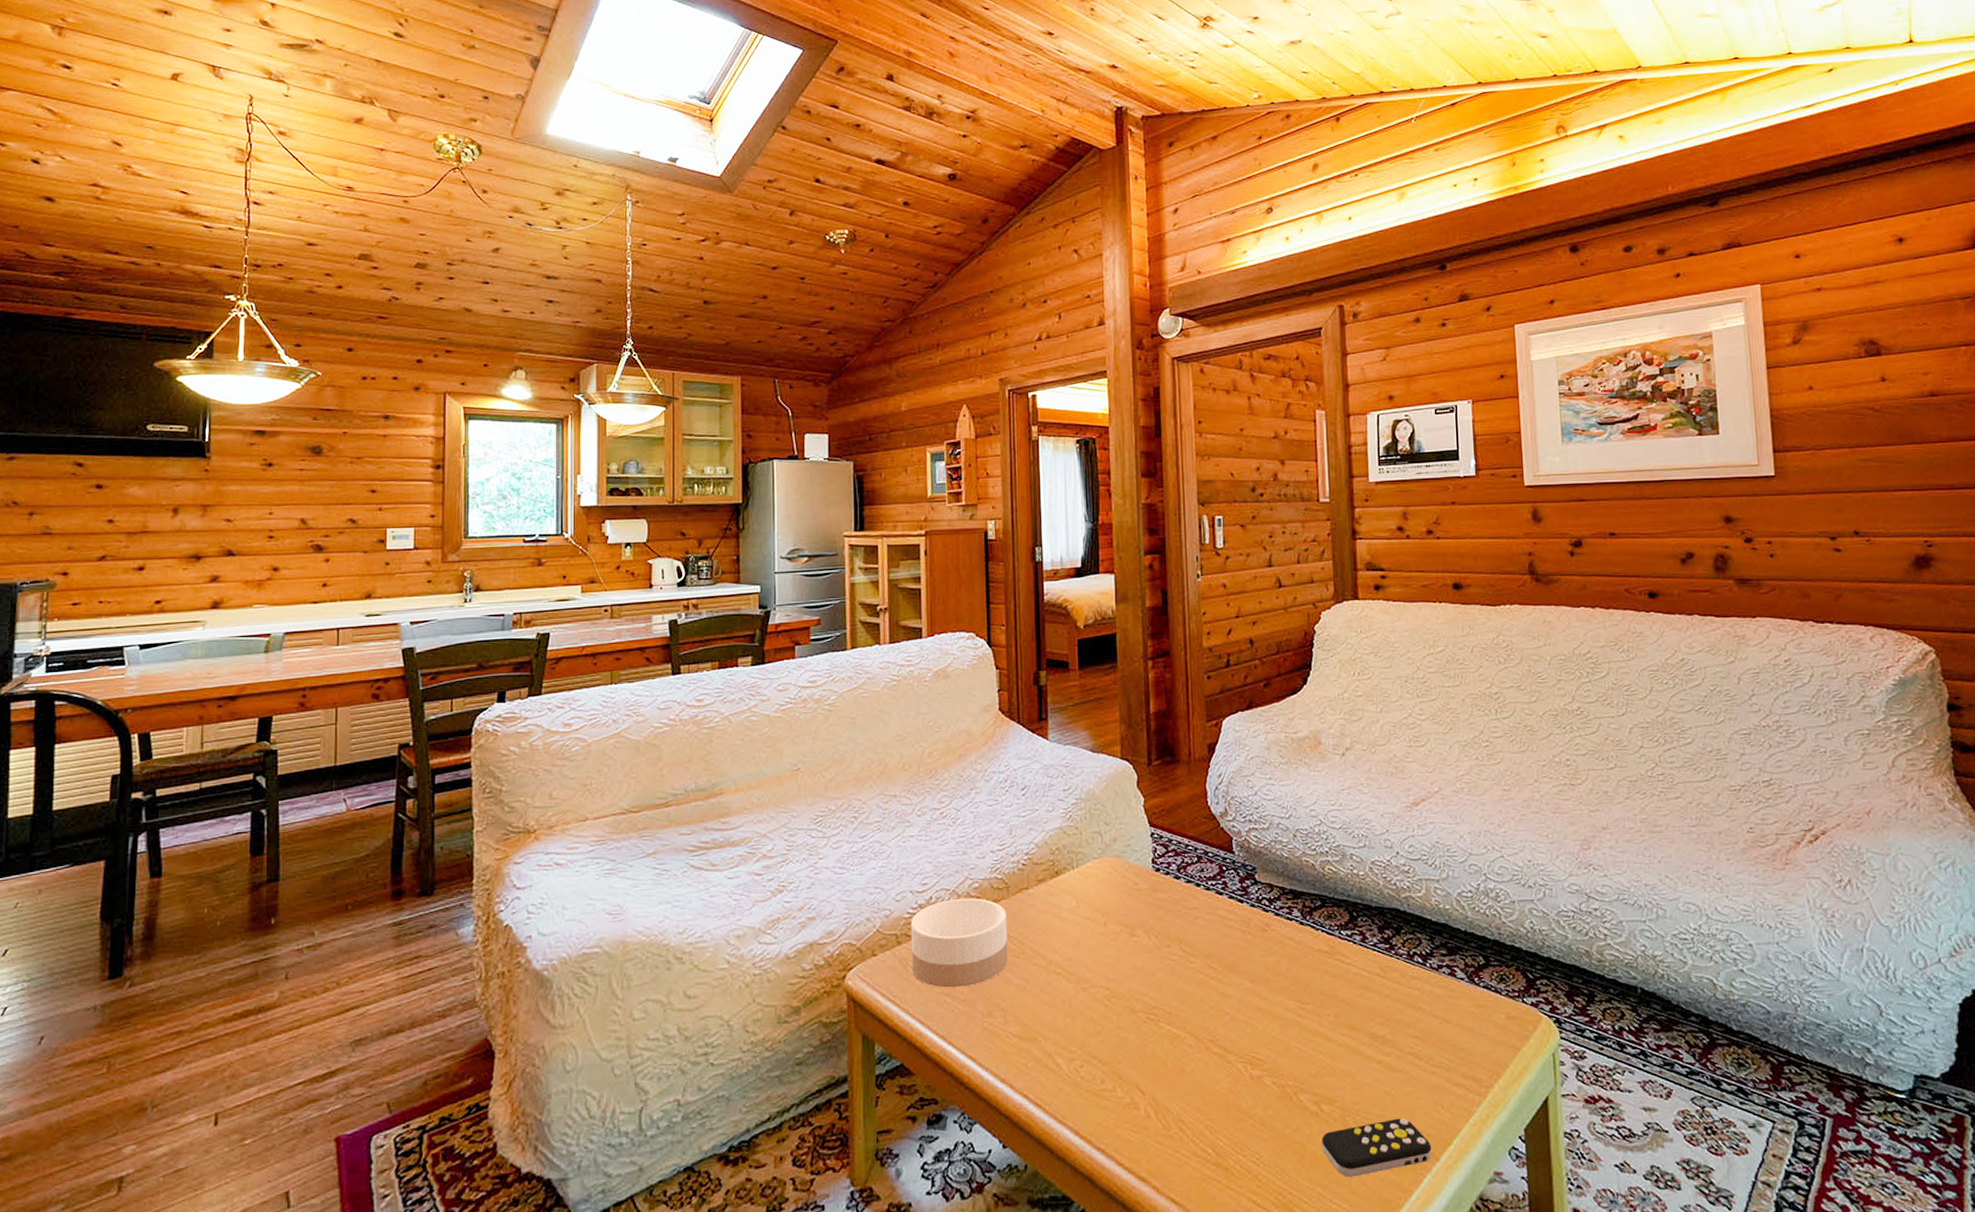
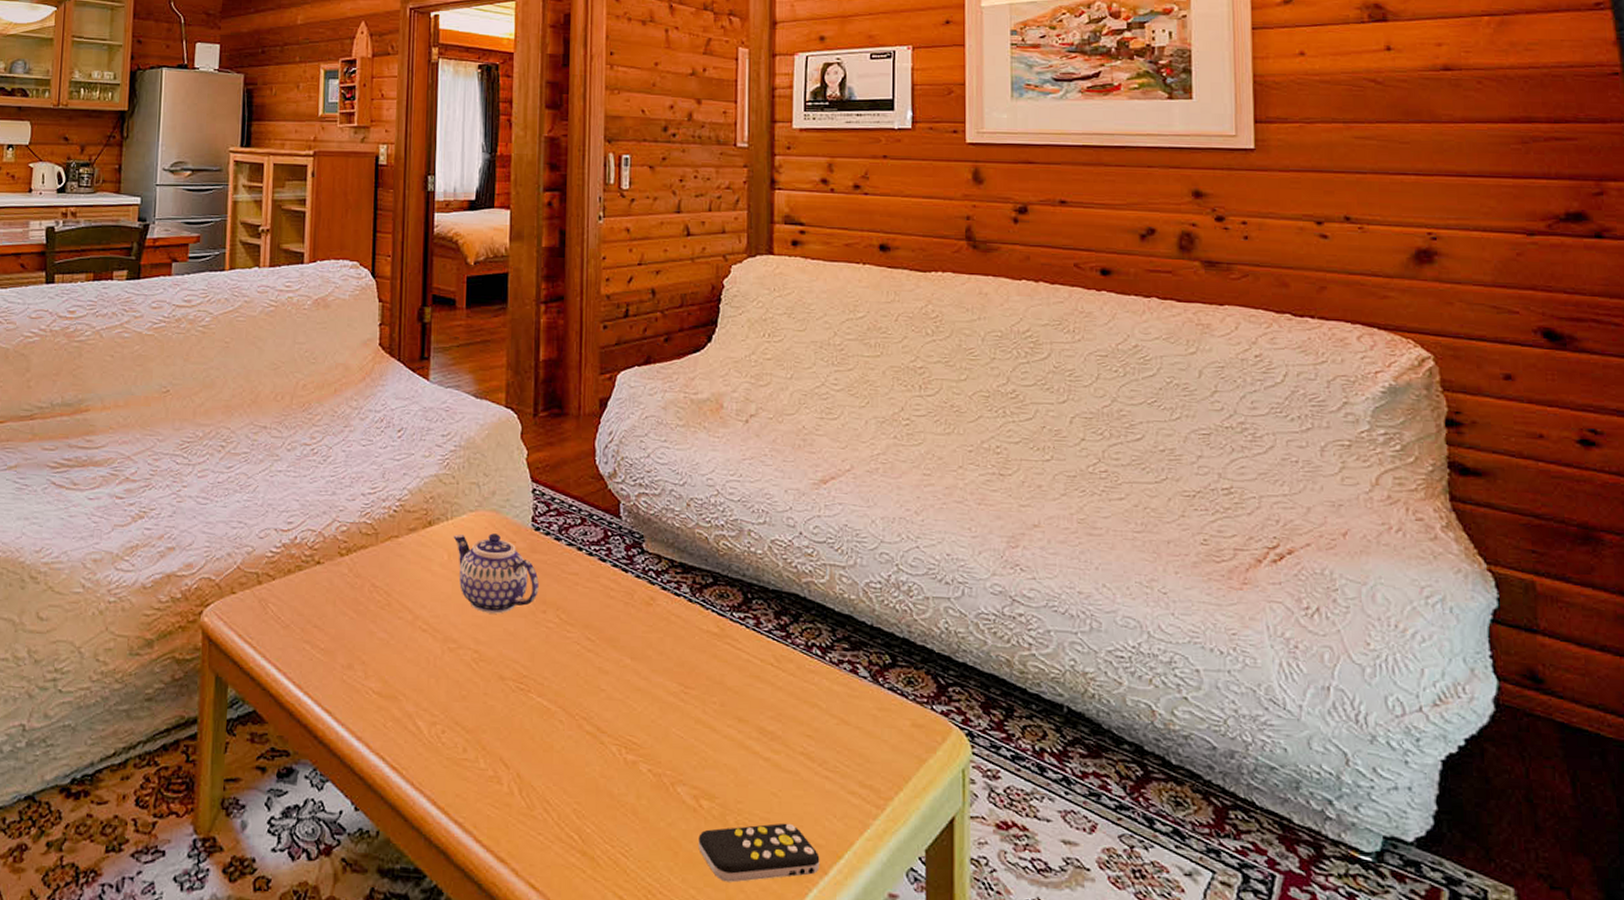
bowl: present [911,898,1008,988] -> none [271,540,374,636]
teapot: none [1080,877,1162,952] -> present [453,533,539,614]

